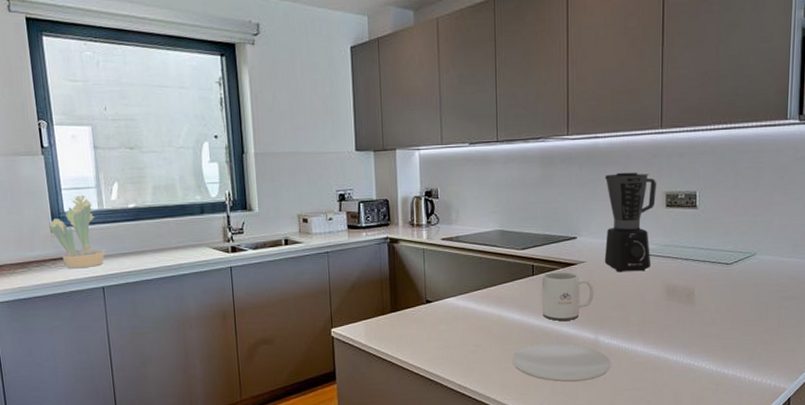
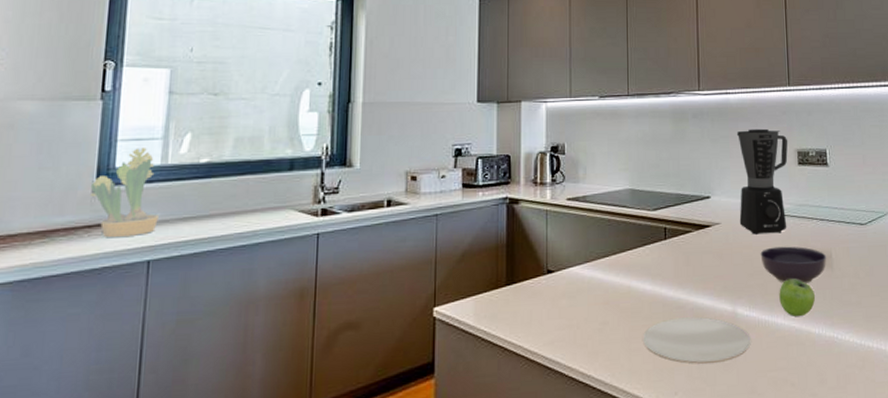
mug: present [541,272,594,321] -> none [674,235,731,291]
bowl: none [623,283,689,317] -> present [760,246,827,283]
fruit: none [640,312,676,345] -> present [779,278,816,316]

